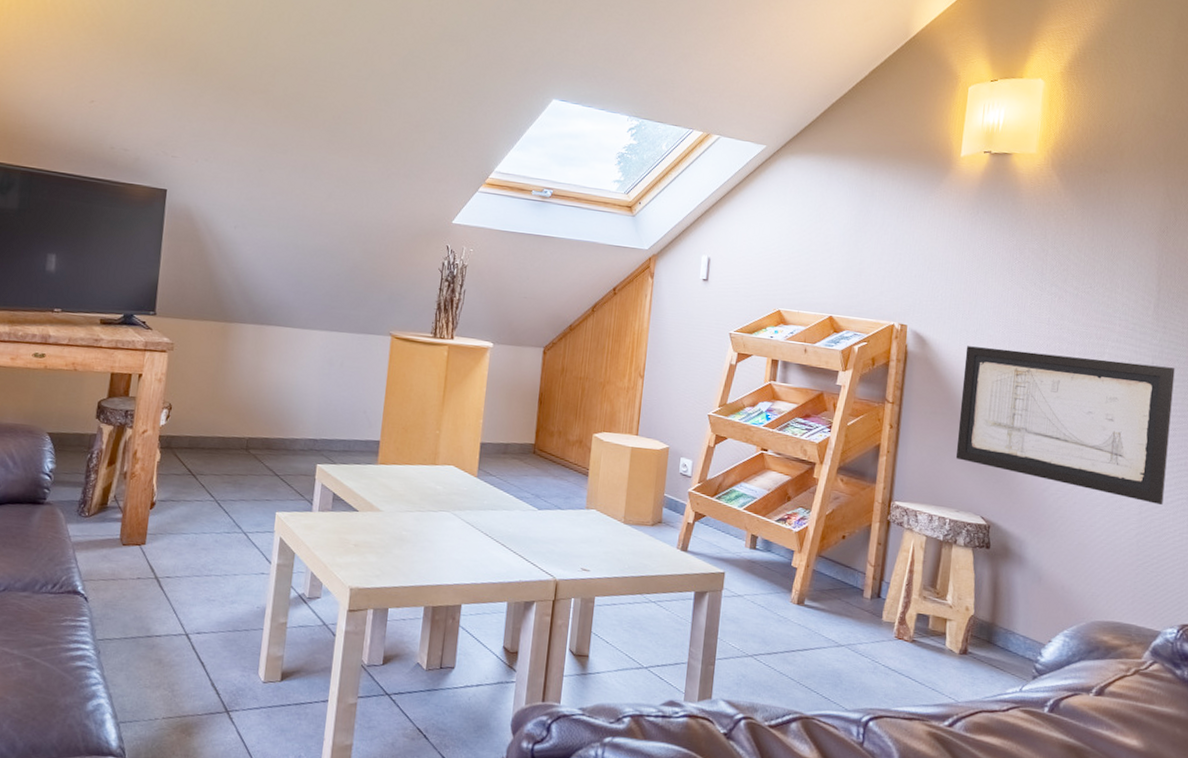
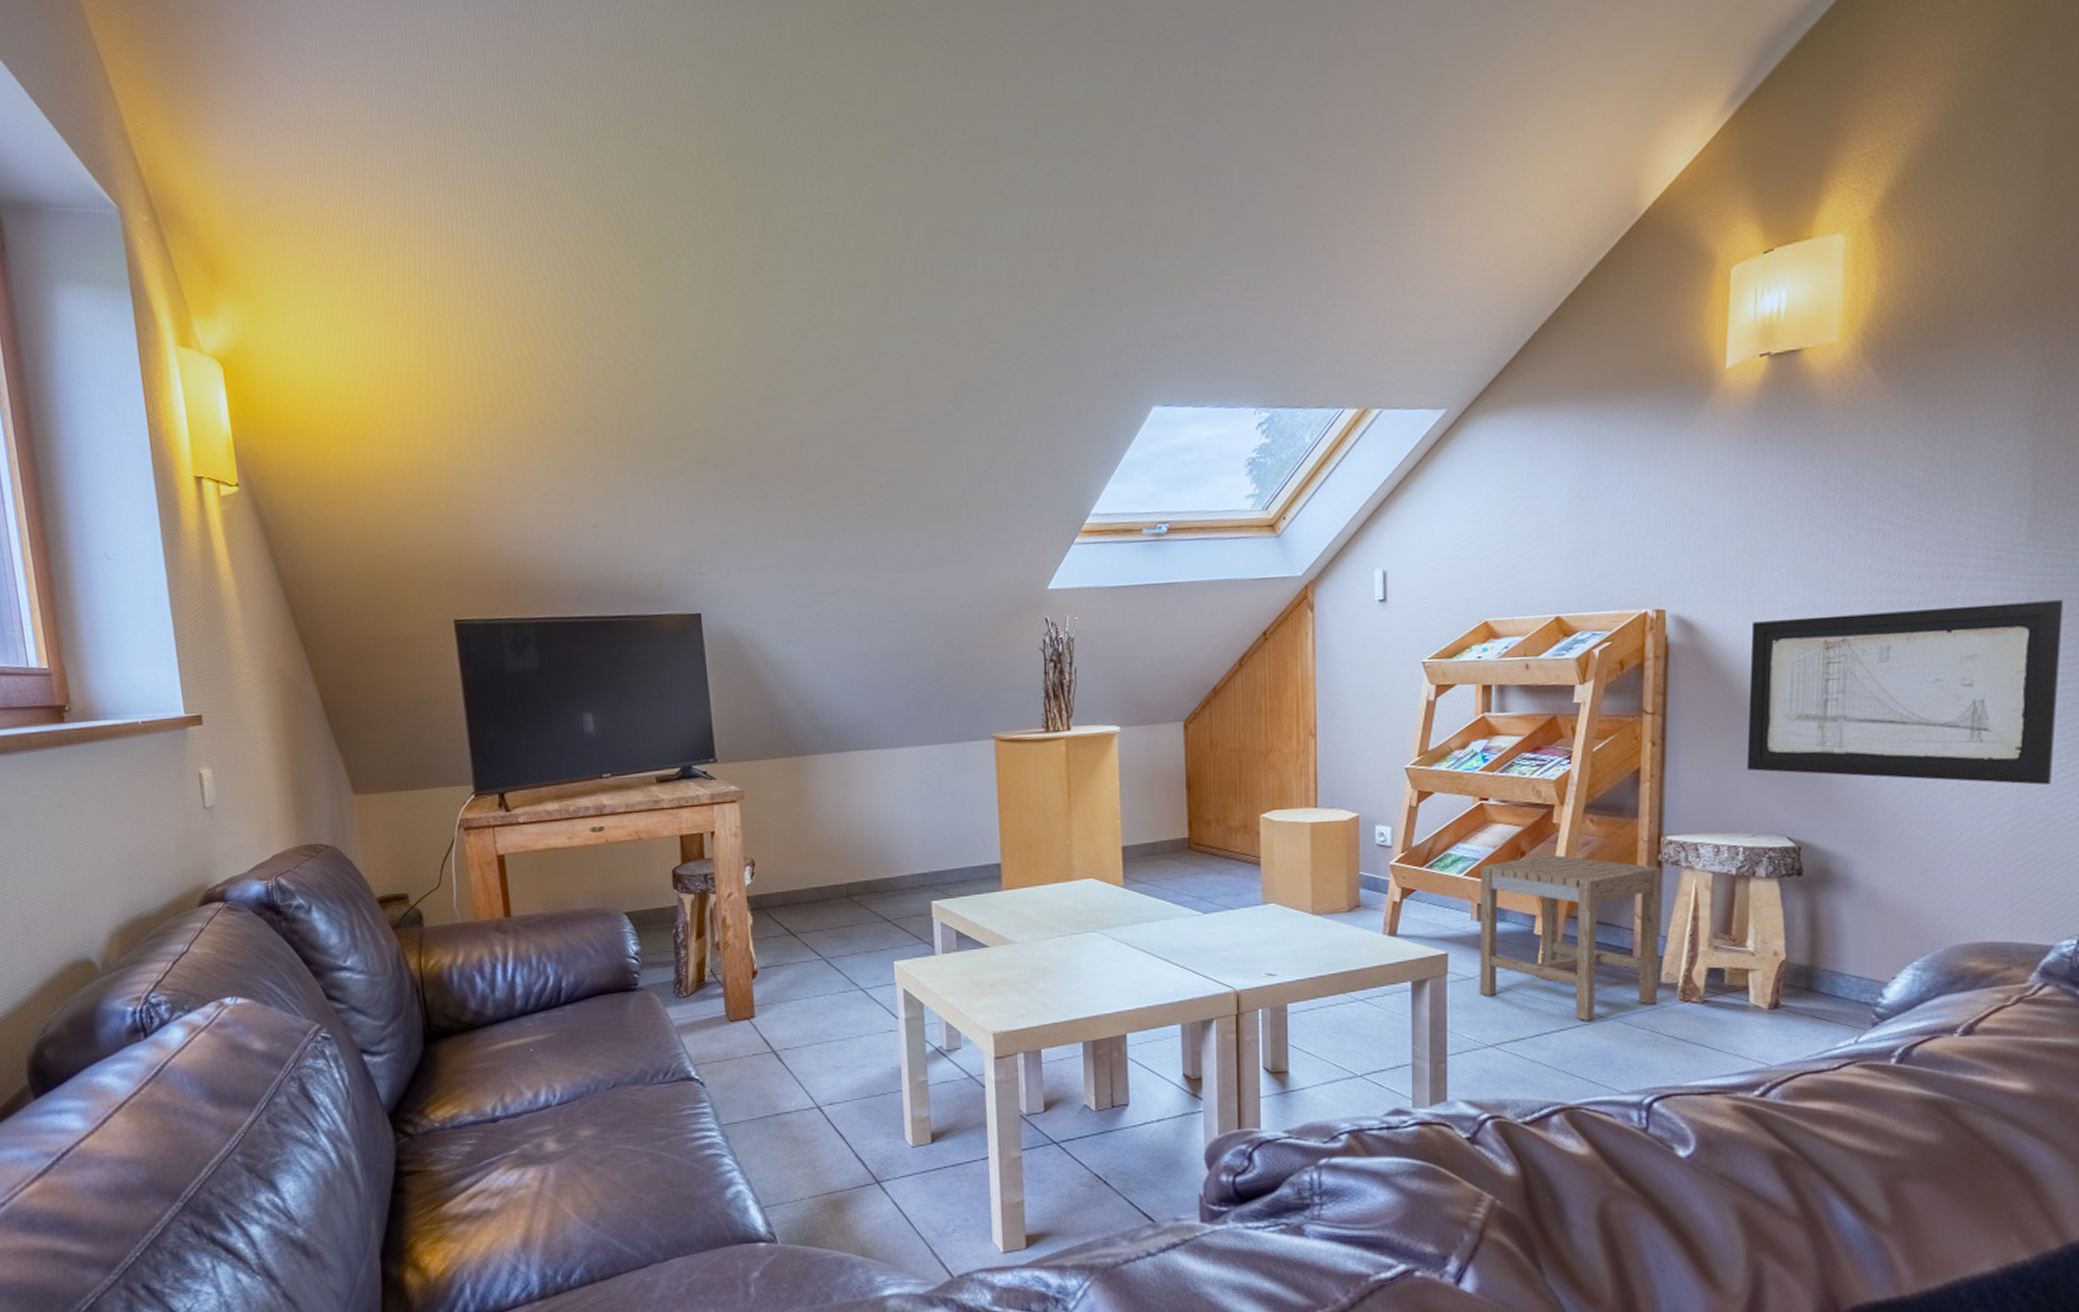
stool: none [746,502,889,645] -> present [1479,854,1660,1021]

